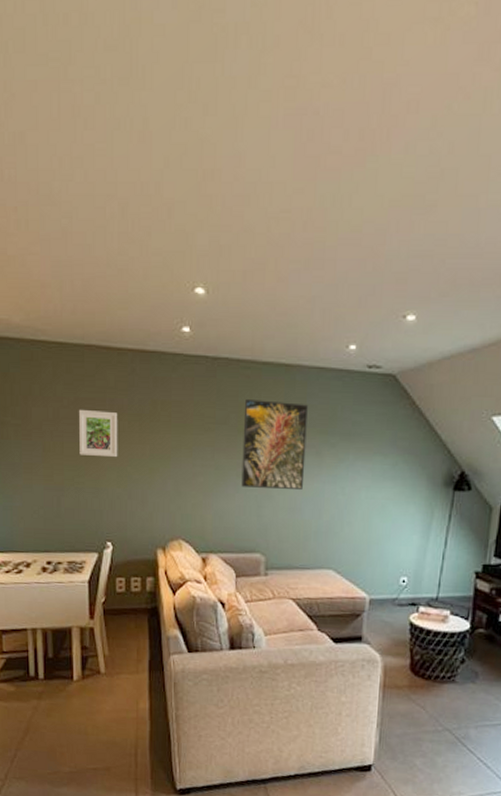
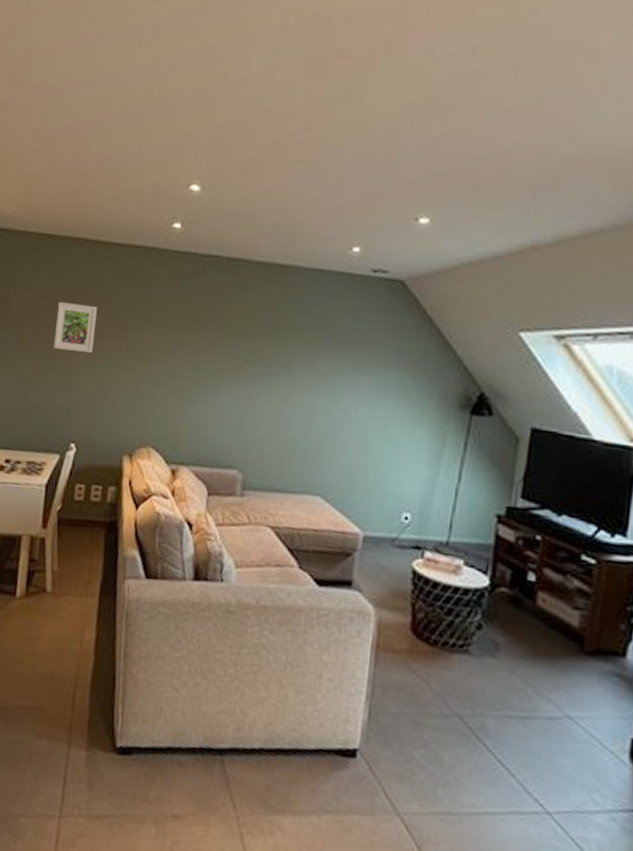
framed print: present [241,399,308,489] -> none [222,300,303,401]

